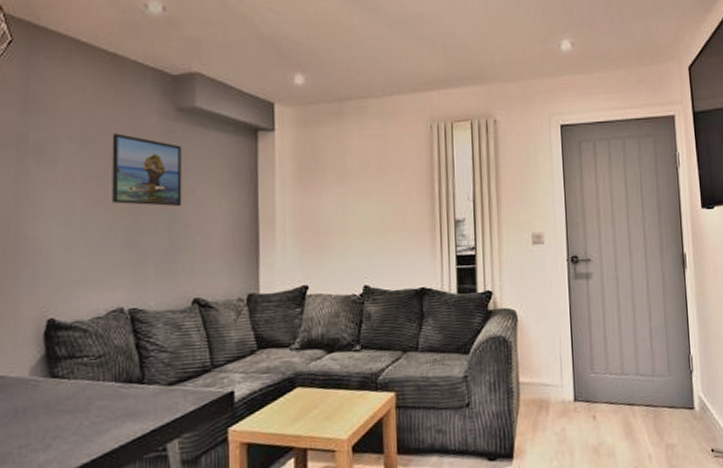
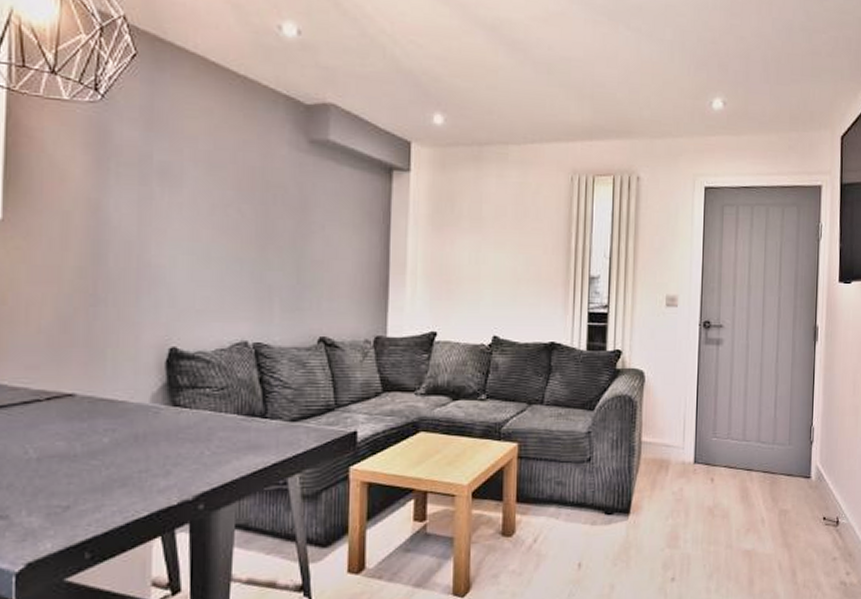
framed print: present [112,133,182,207] -> none [239,162,312,243]

